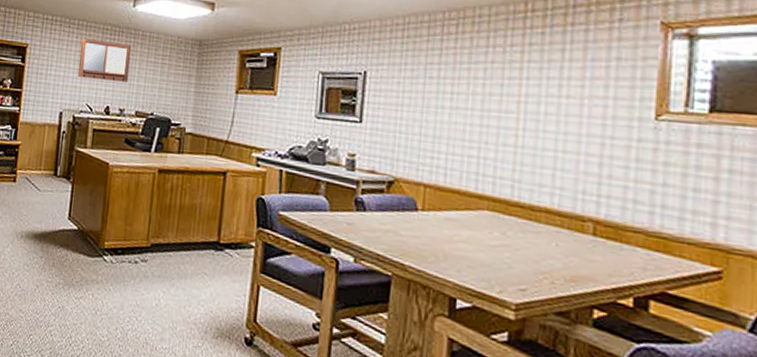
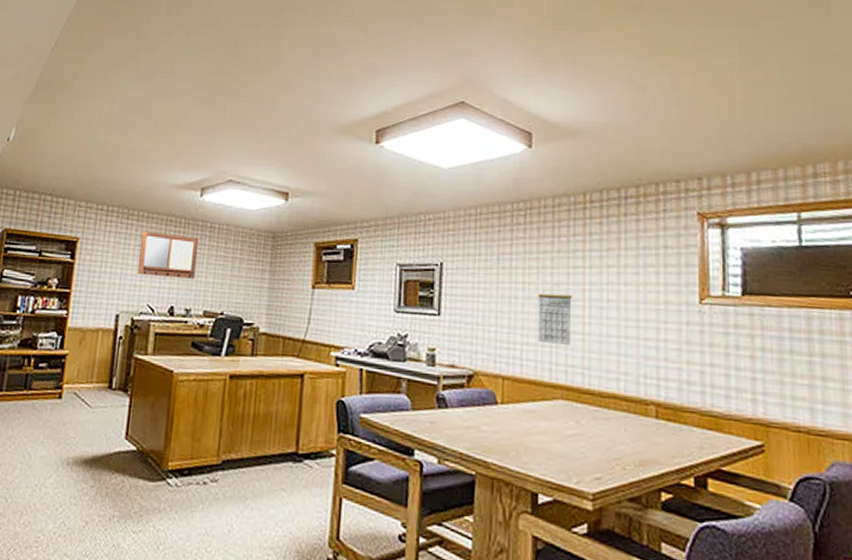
calendar: none [464,95,505,158] -> present [537,284,572,346]

